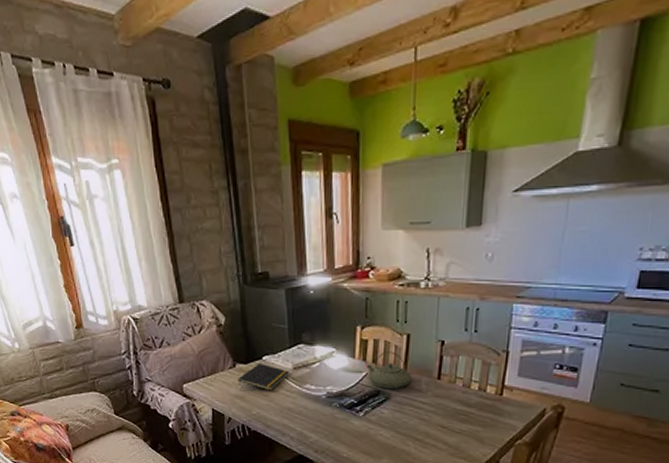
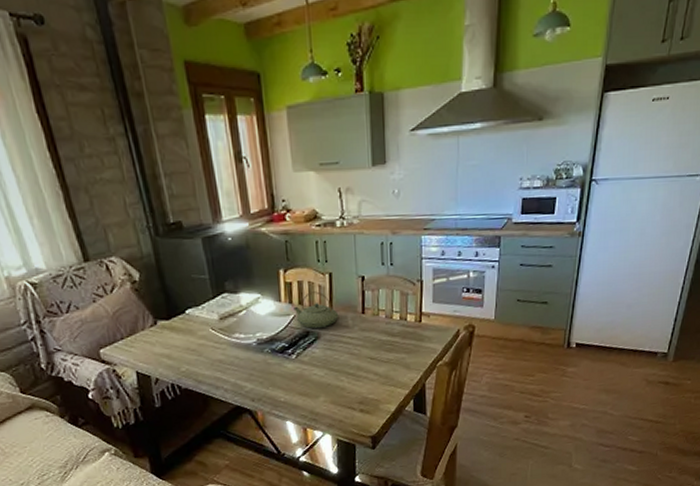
notepad: present [238,364,289,391] -> none [161,318,216,345]

